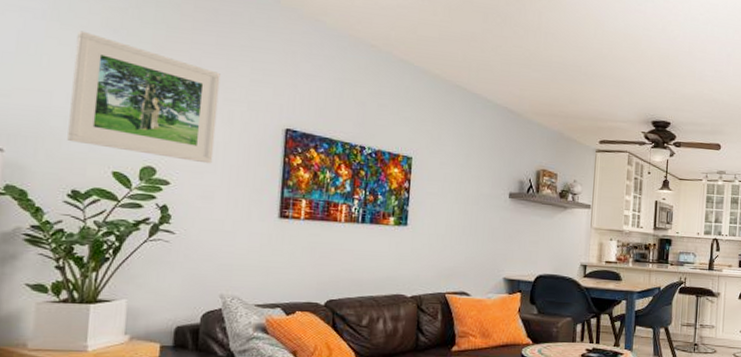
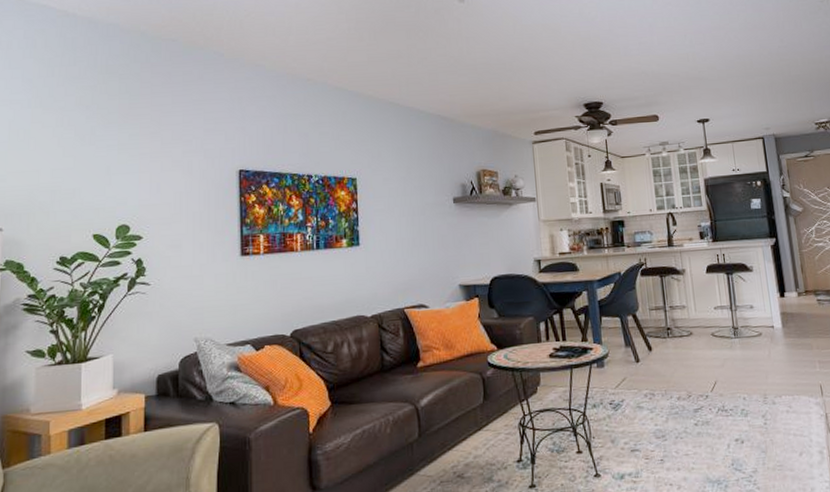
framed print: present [67,30,221,164] -> none [54,112,178,214]

